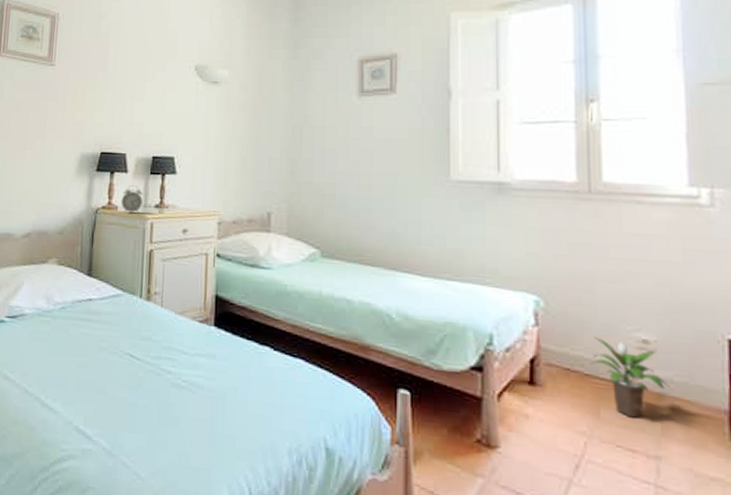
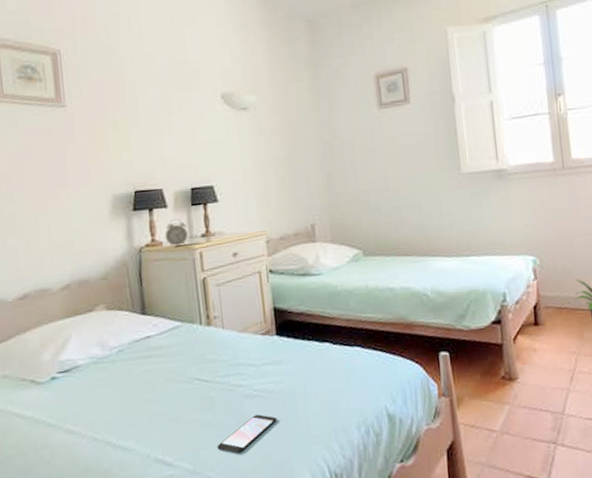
smartphone: none [137,408,202,448] -> present [217,414,278,455]

